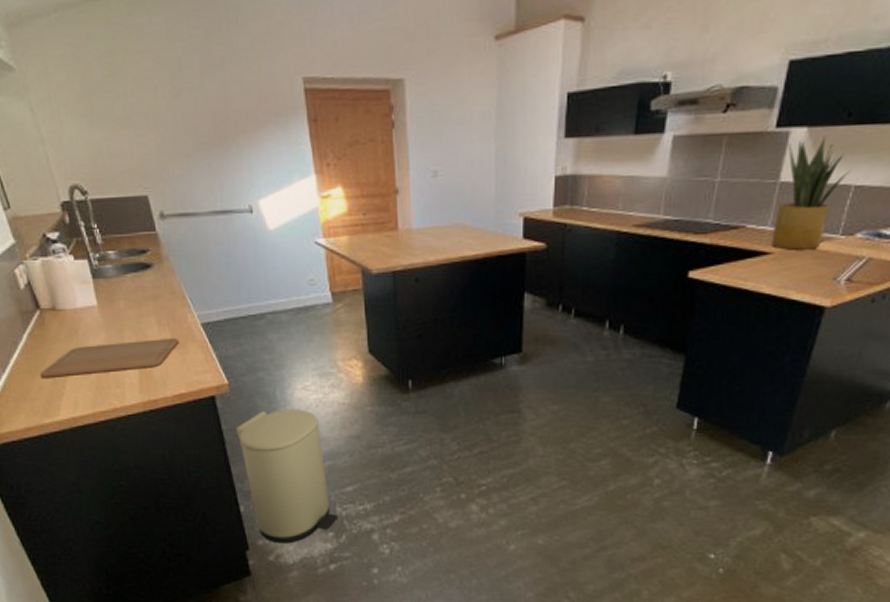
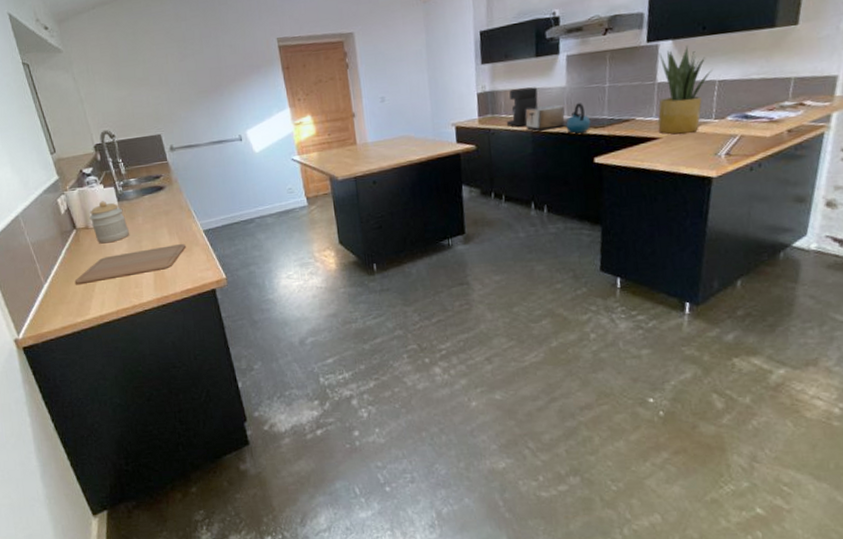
jar: none [57,276,109,330] -> present [89,201,130,244]
pedal bin: present [236,409,339,544] -> none [233,295,322,414]
coffee maker: none [588,174,632,226] -> present [507,87,538,128]
toaster: none [610,199,661,232] -> present [525,104,565,131]
kettle: none [660,200,691,239] -> present [566,103,591,134]

